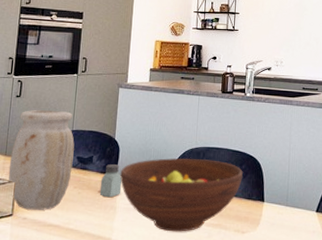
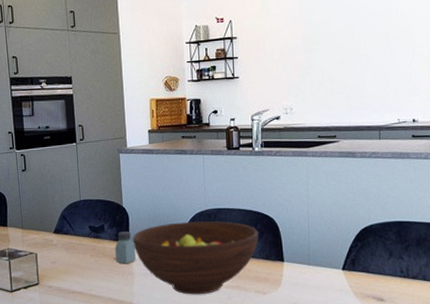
vase: present [8,109,75,210] -> none [27,181,86,279]

